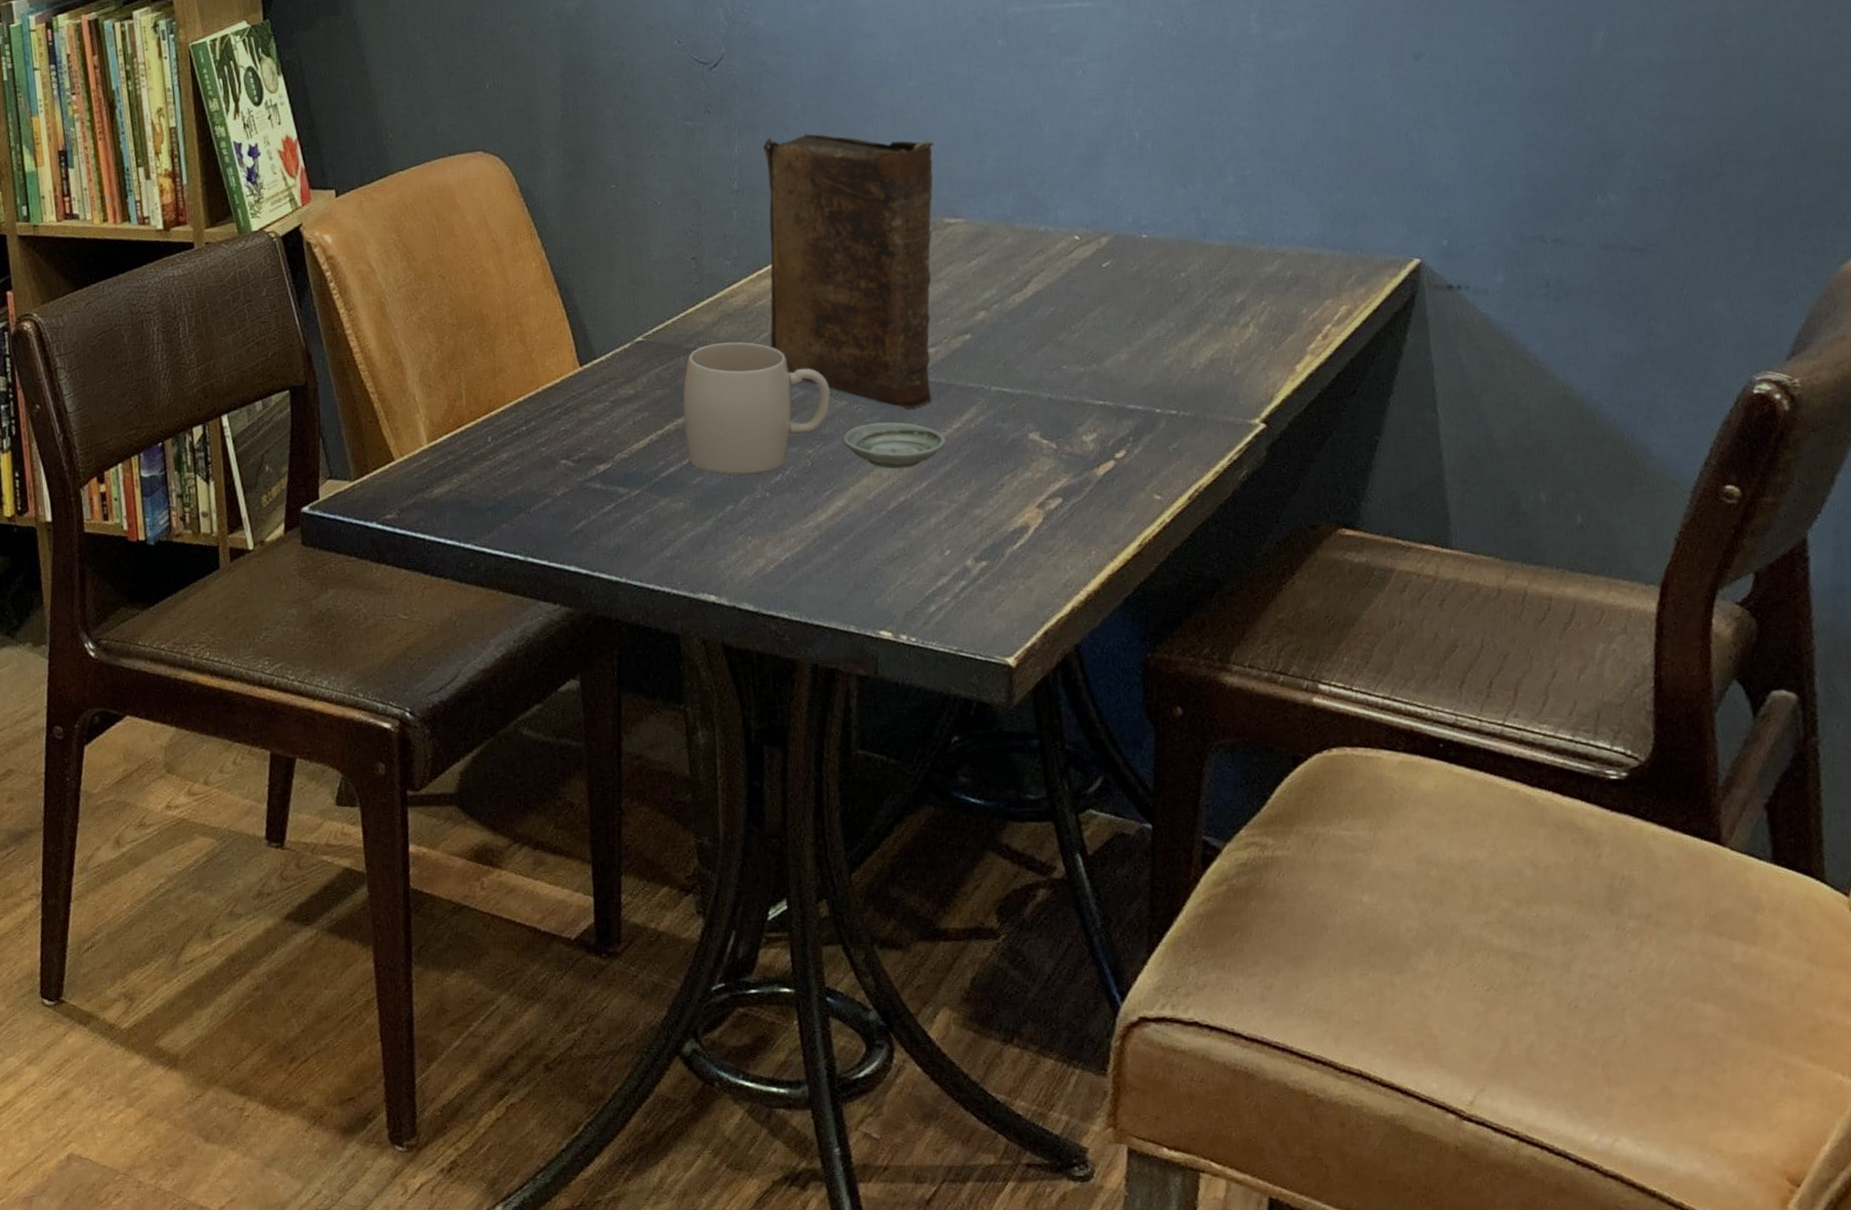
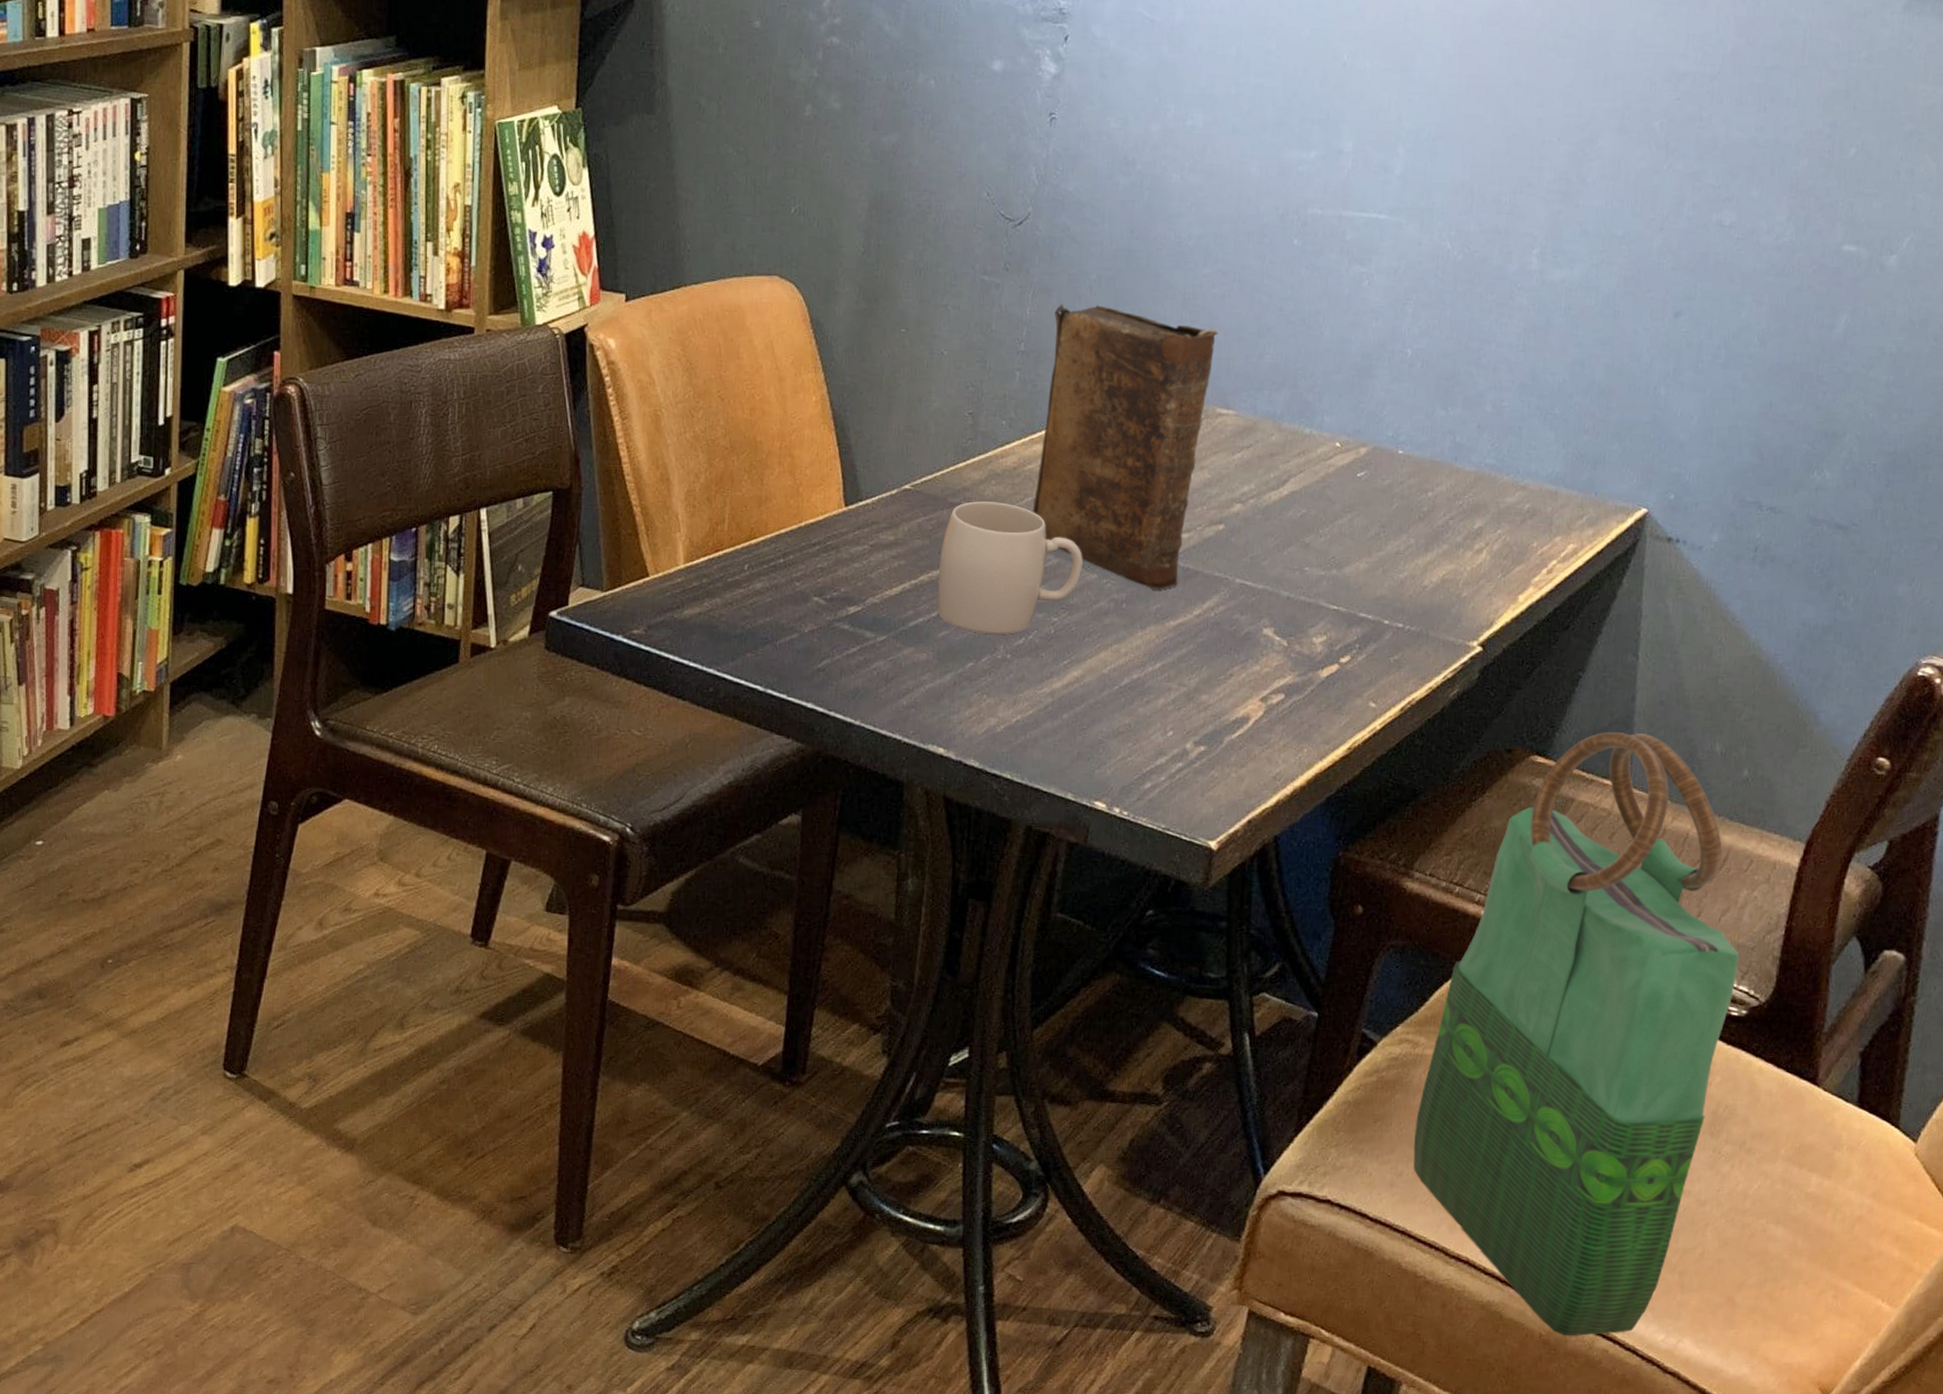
saucer: present [842,421,946,469] -> none [1087,599,1185,648]
tote bag: none [1277,491,1609,1146] -> present [1413,731,1740,1336]

